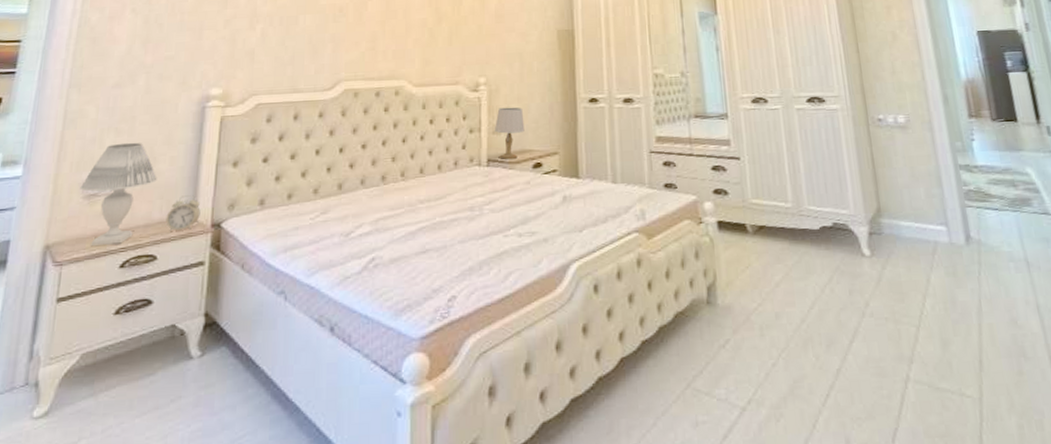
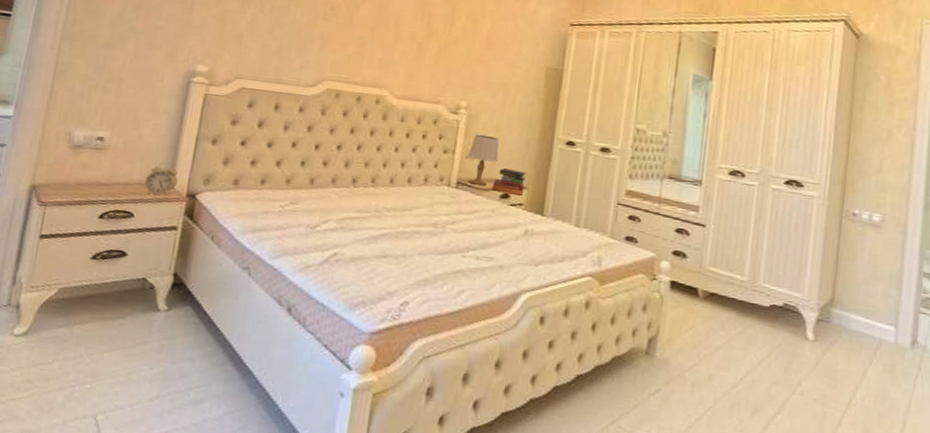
table lamp: present [79,142,157,247] -> none [66,102,140,196]
books: none [523,136,556,162] -> present [492,168,527,196]

